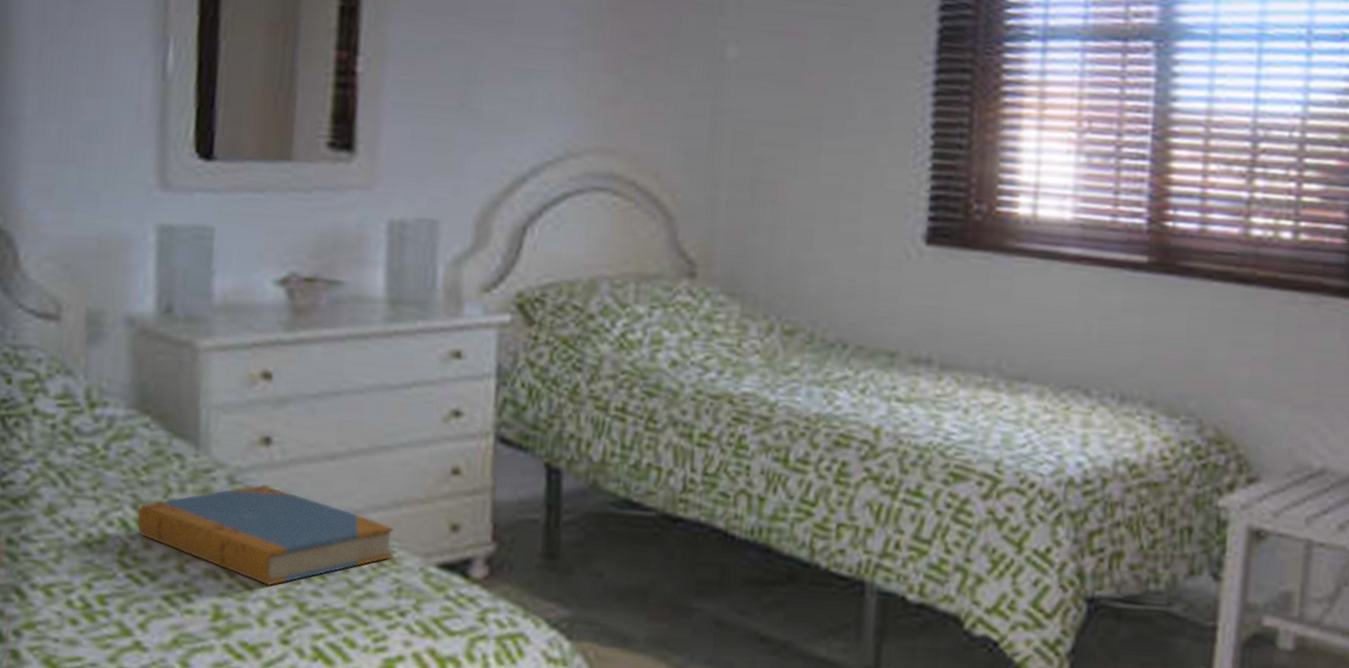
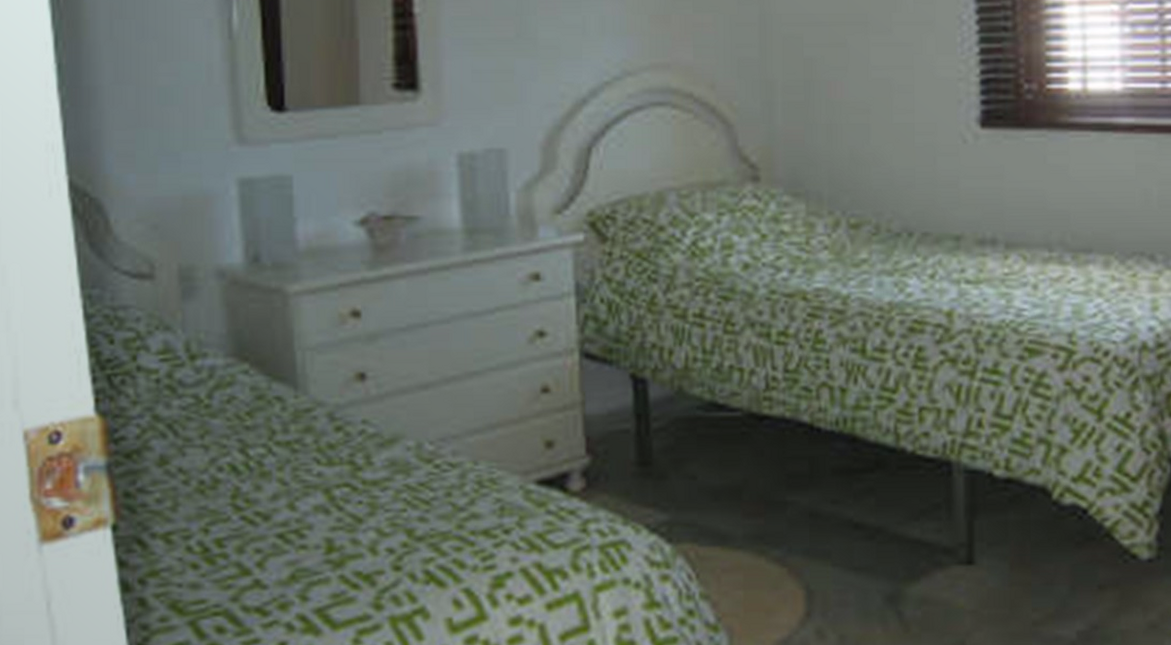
book: present [136,485,394,586] -> none [245,420,492,515]

